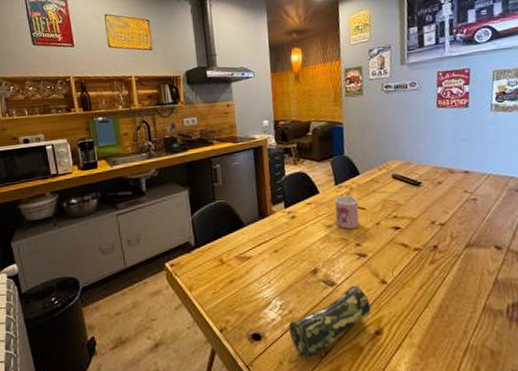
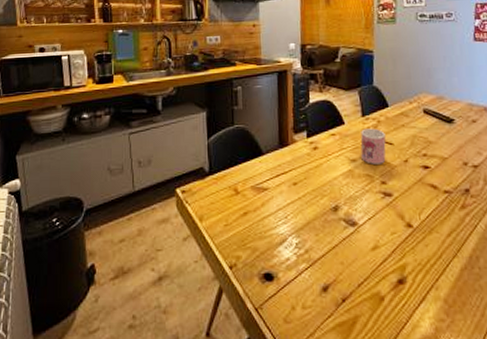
pencil case: present [289,284,371,358] -> none [304,225,394,304]

